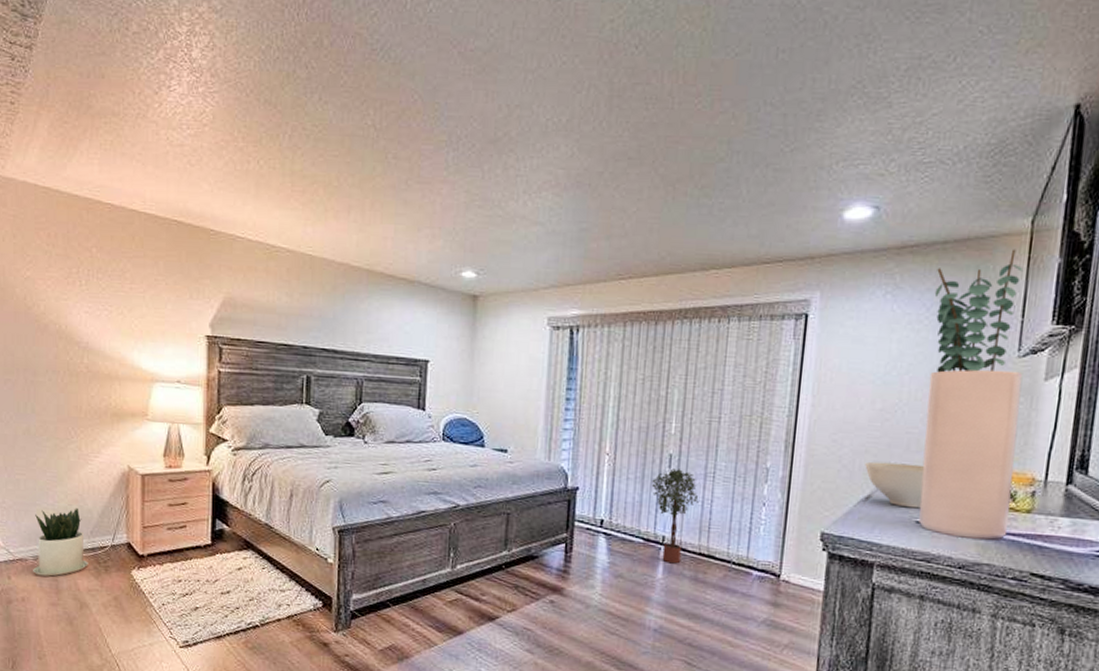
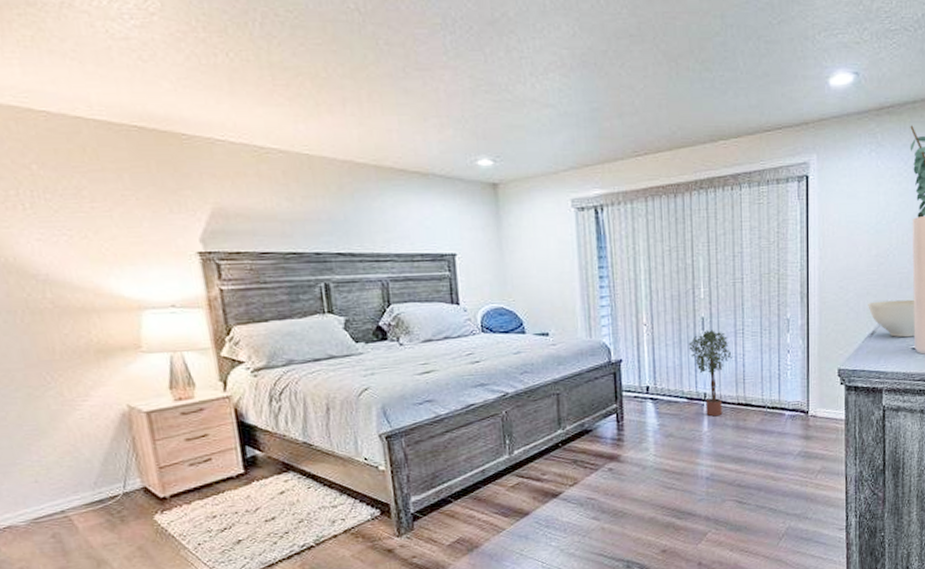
planter: present [33,507,88,577] -> none [17,459,99,541]

